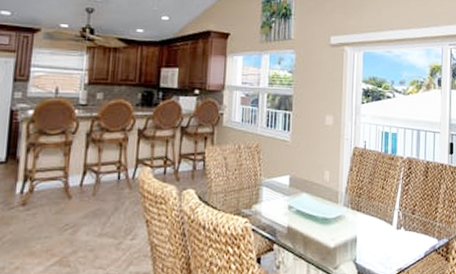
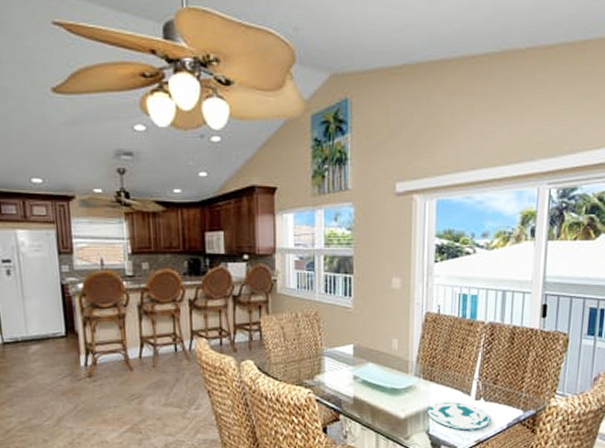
plate: none [354,230,410,258] -> present [426,401,491,429]

